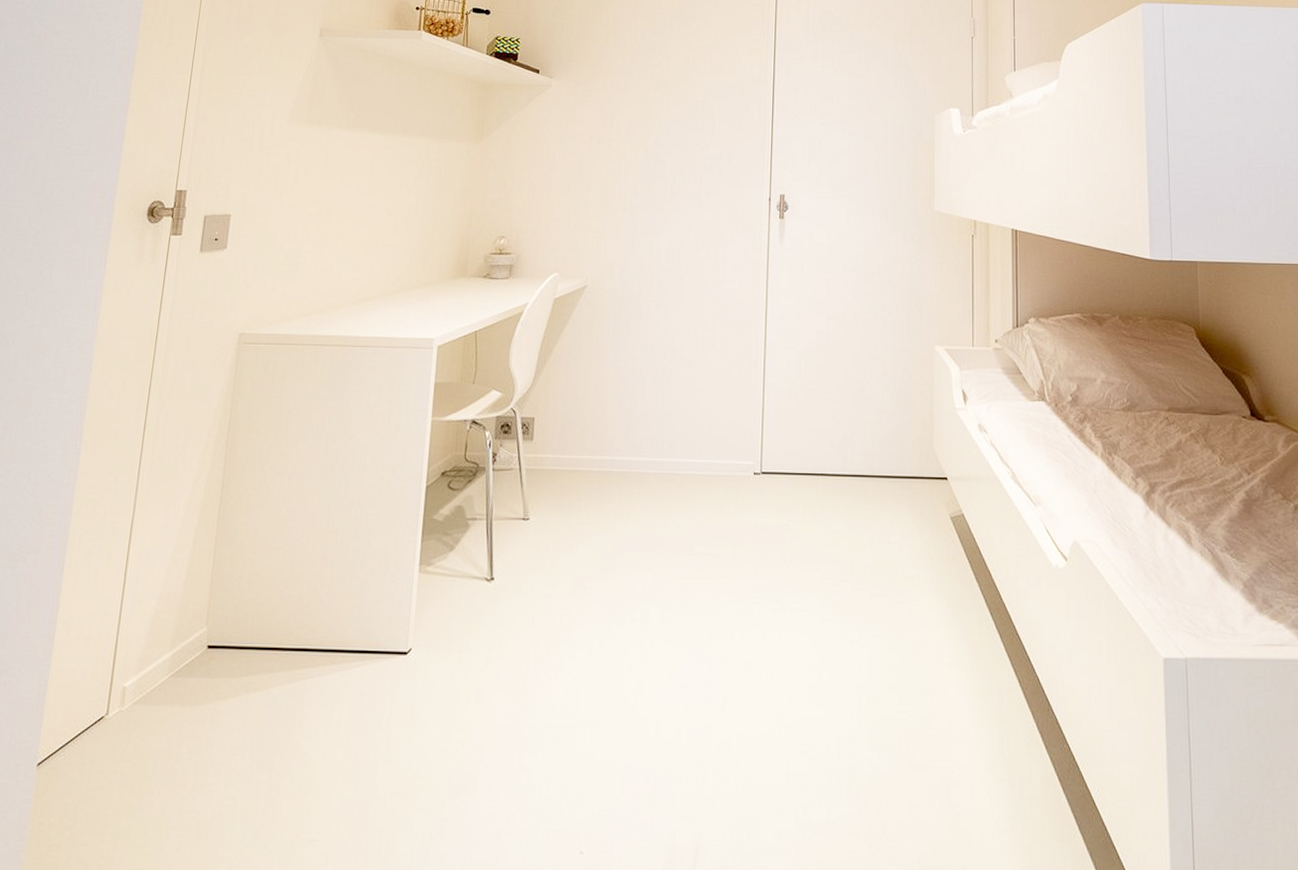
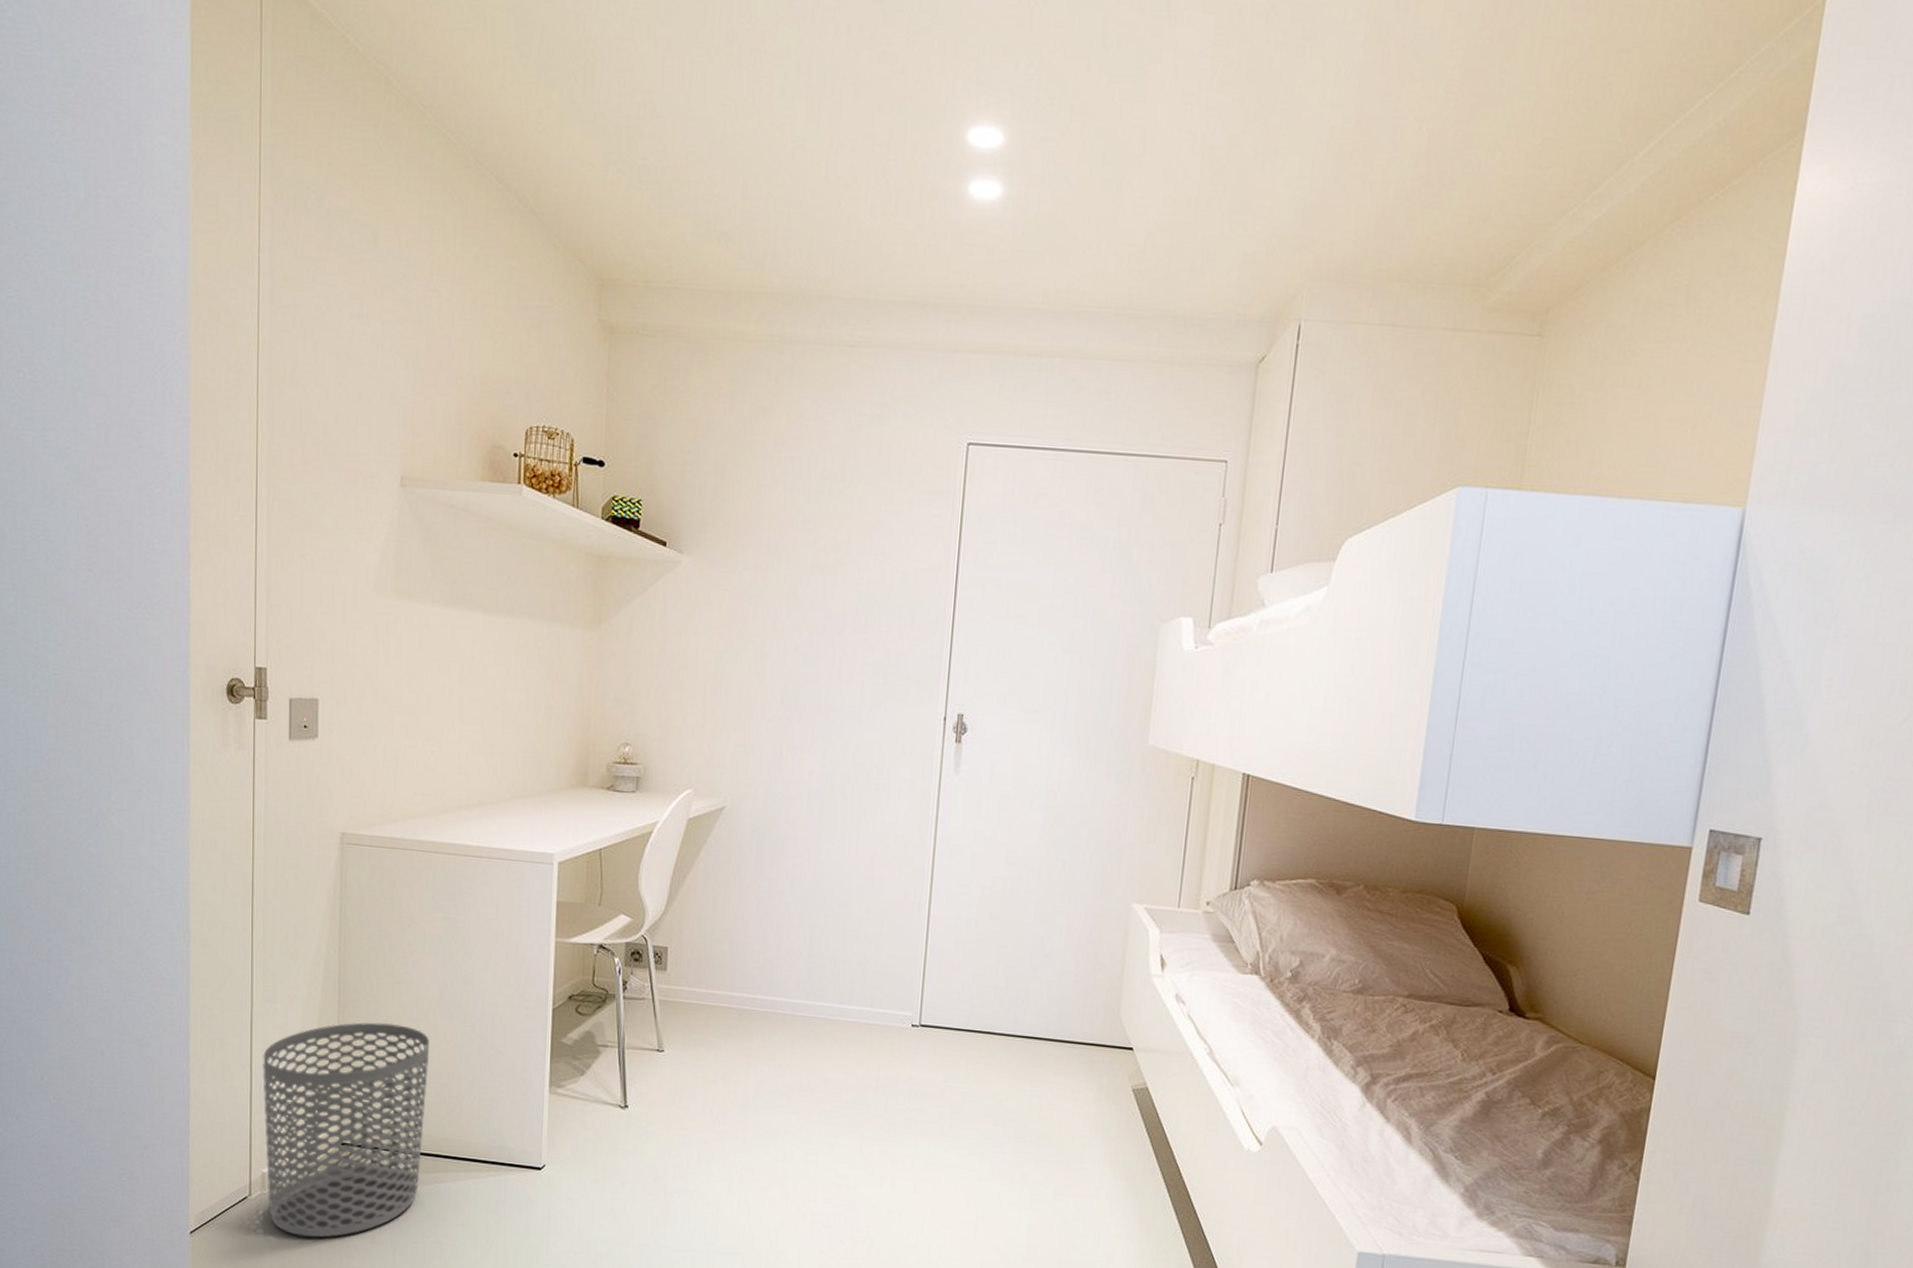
waste bin: none [125,514,306,755] -> present [263,1022,430,1238]

